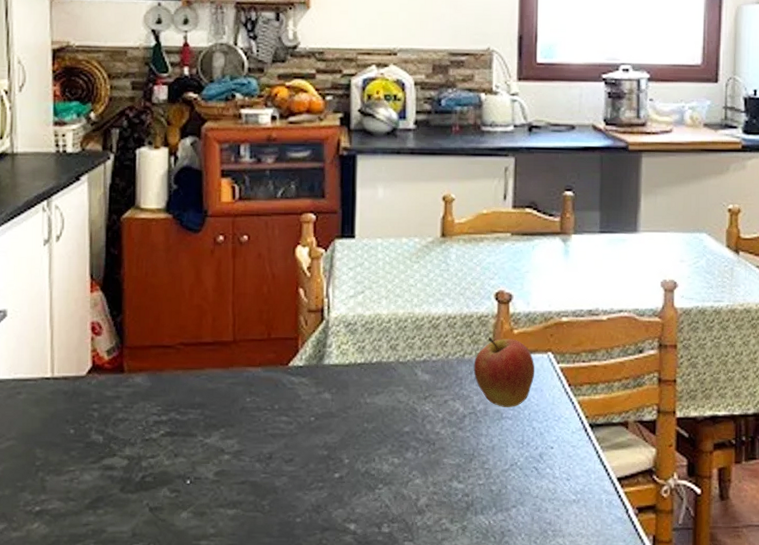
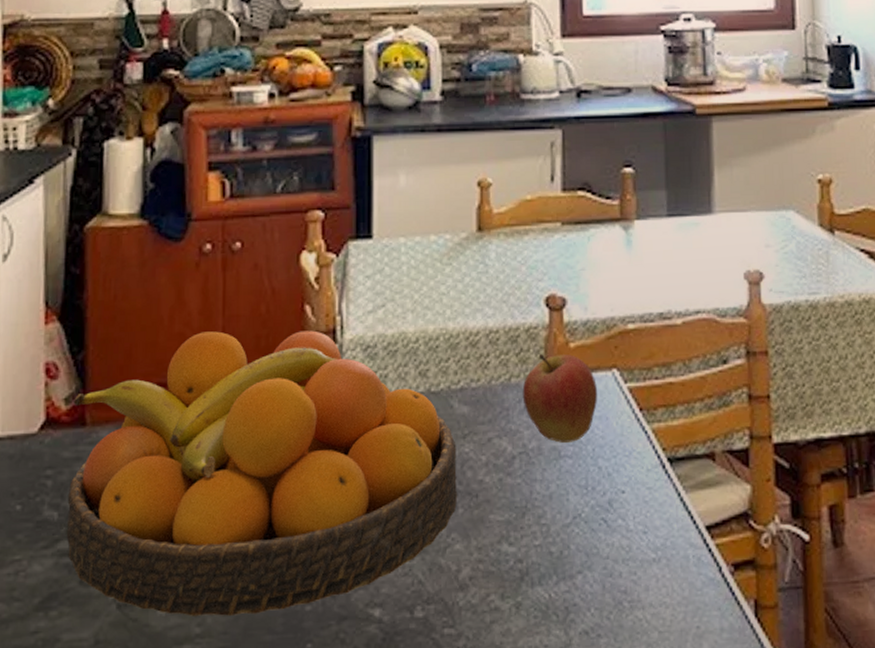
fruit bowl: none [109,305,419,522] -> present [66,330,458,616]

